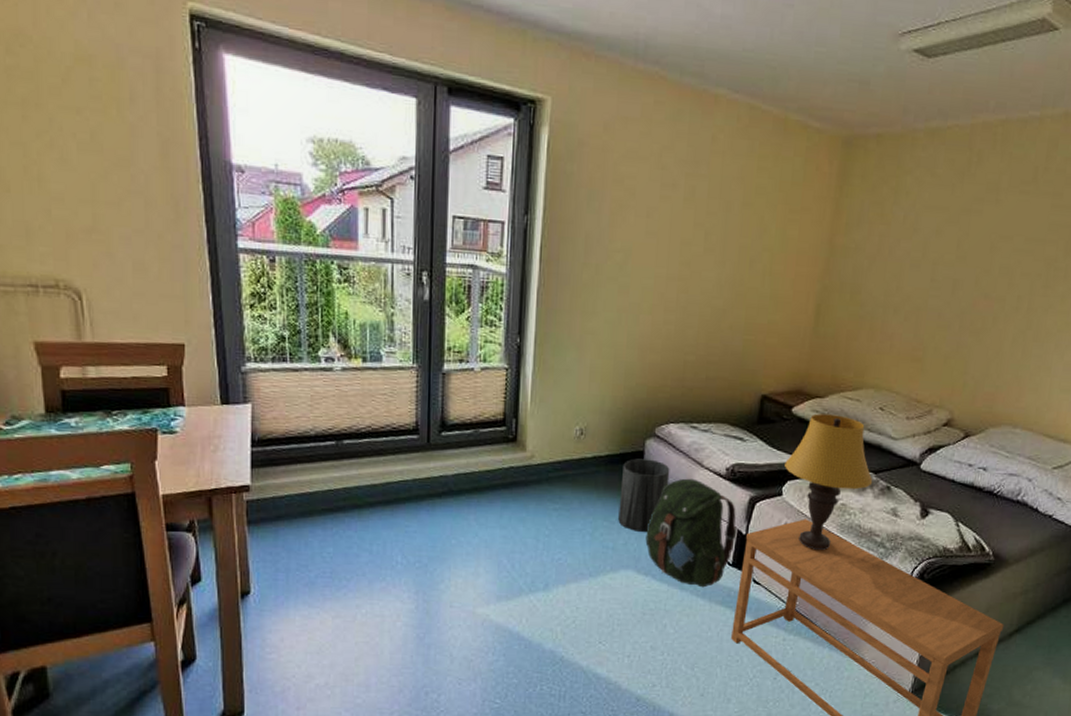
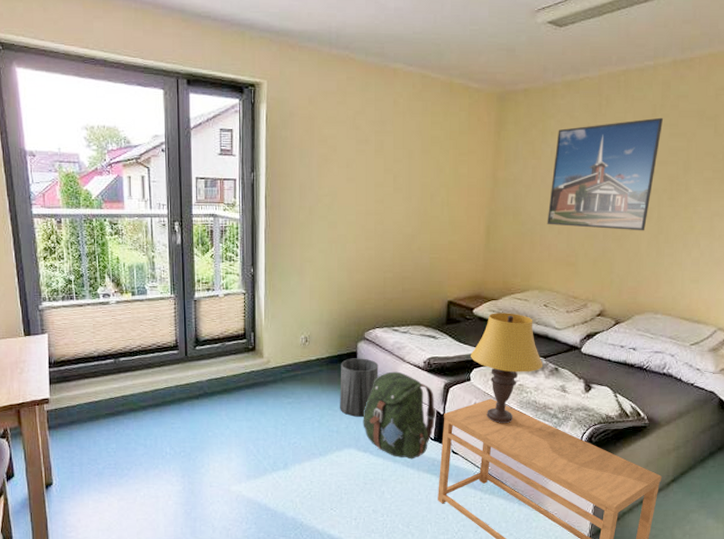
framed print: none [891,183,1045,325] -> present [547,117,663,231]

